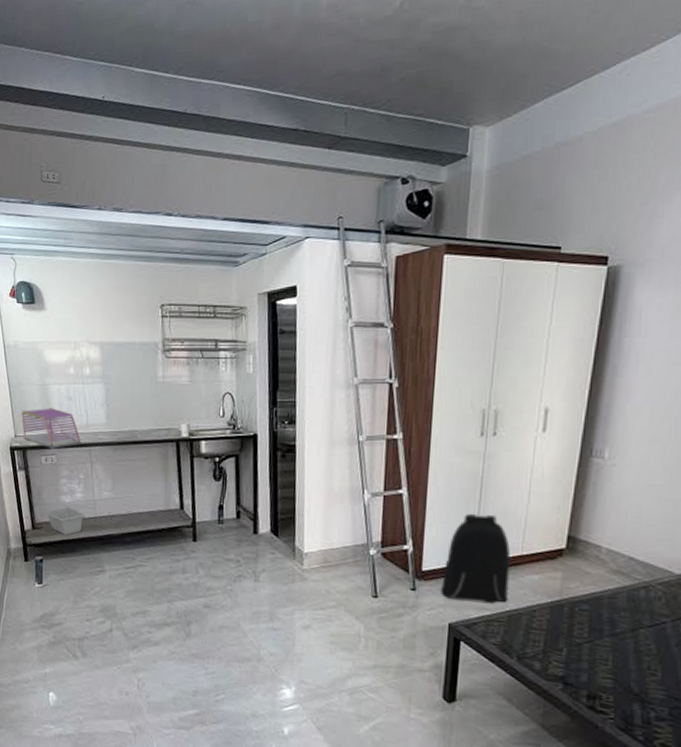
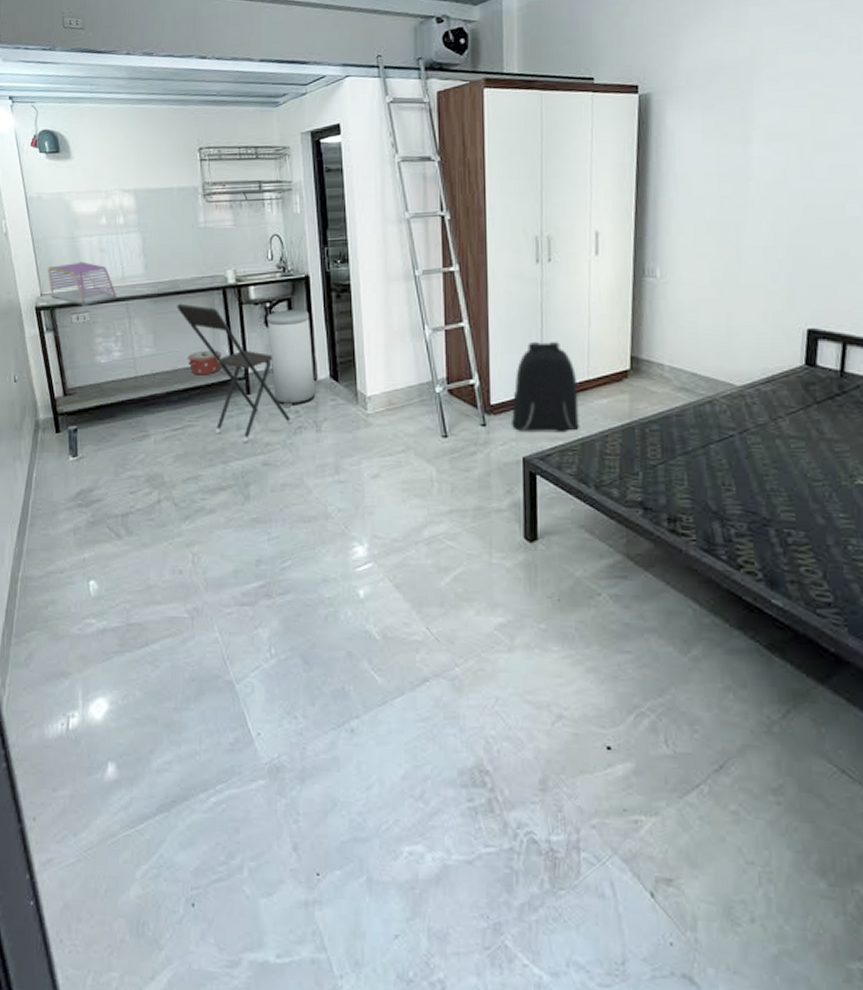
storage bin: present [45,507,85,536] -> none [78,369,124,400]
folding chair: none [134,452,233,585] -> present [176,303,292,442]
casserole: none [141,498,173,521] -> present [188,350,222,375]
pedal bin: none [215,465,257,556] -> present [267,309,316,407]

